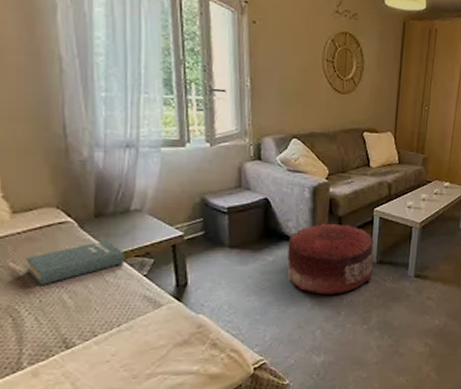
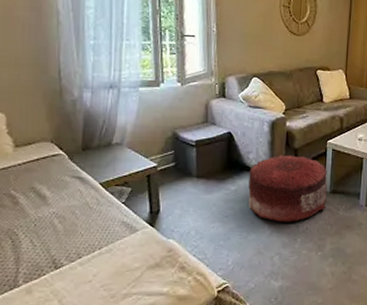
book: present [26,240,124,285] -> none [24,171,106,210]

